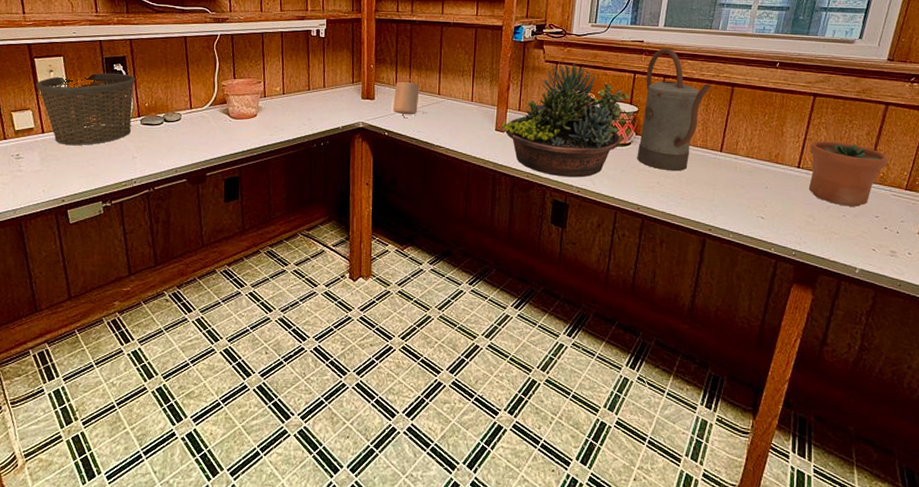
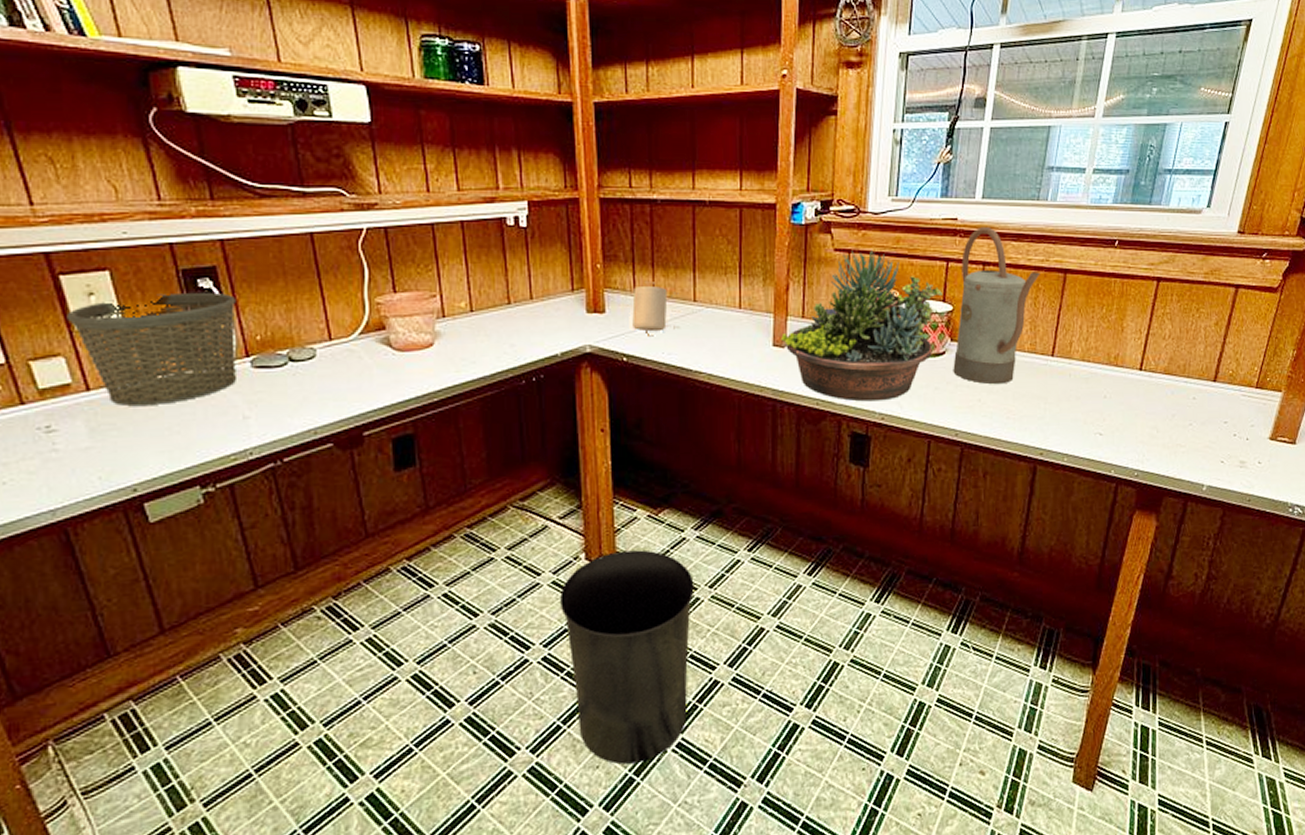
waste bin: none [329,274,427,438] -> present [560,549,694,765]
planter: present [808,141,889,207] -> none [1151,335,1239,413]

